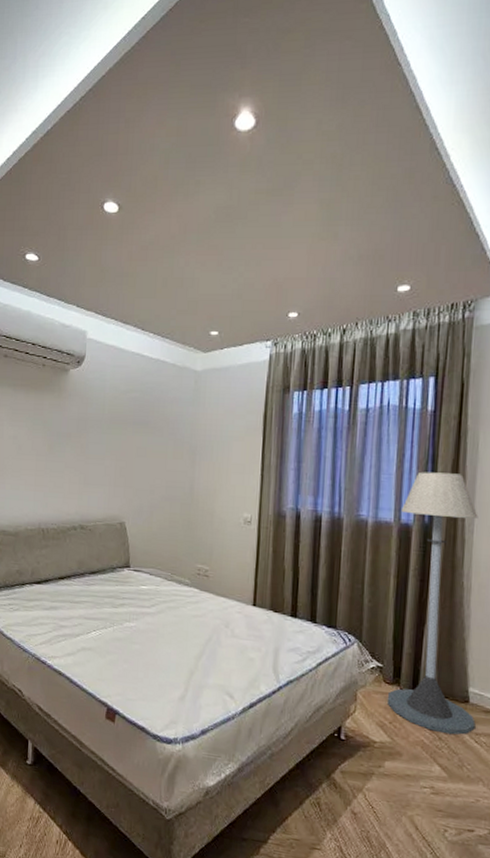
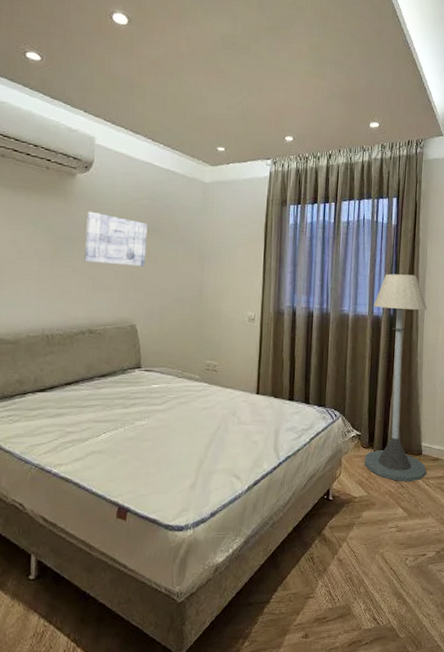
wall art: none [76,406,137,462] -> present [84,211,148,267]

